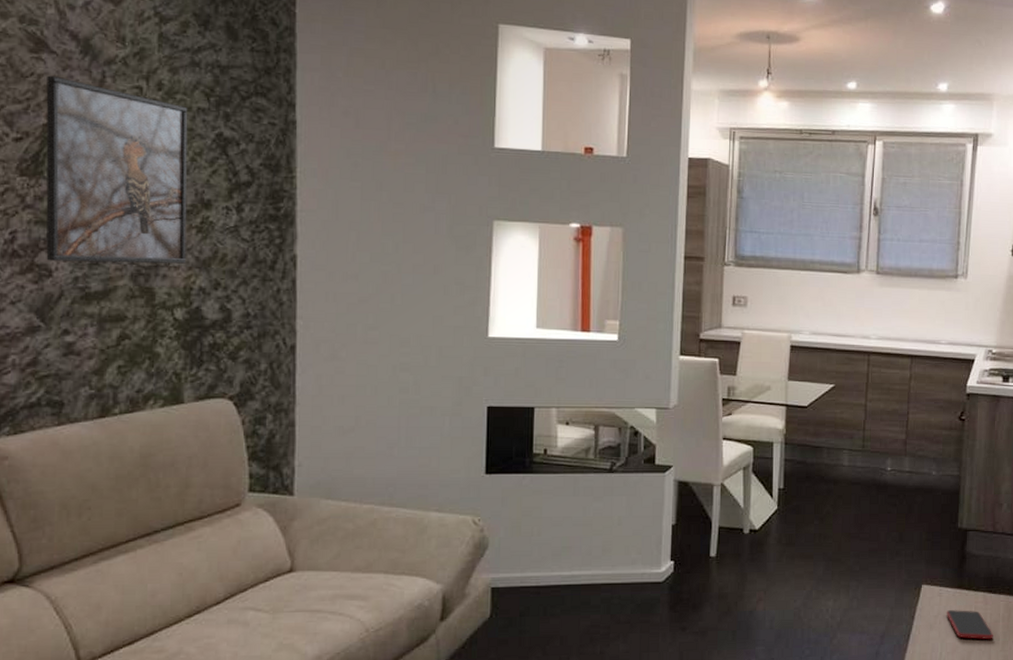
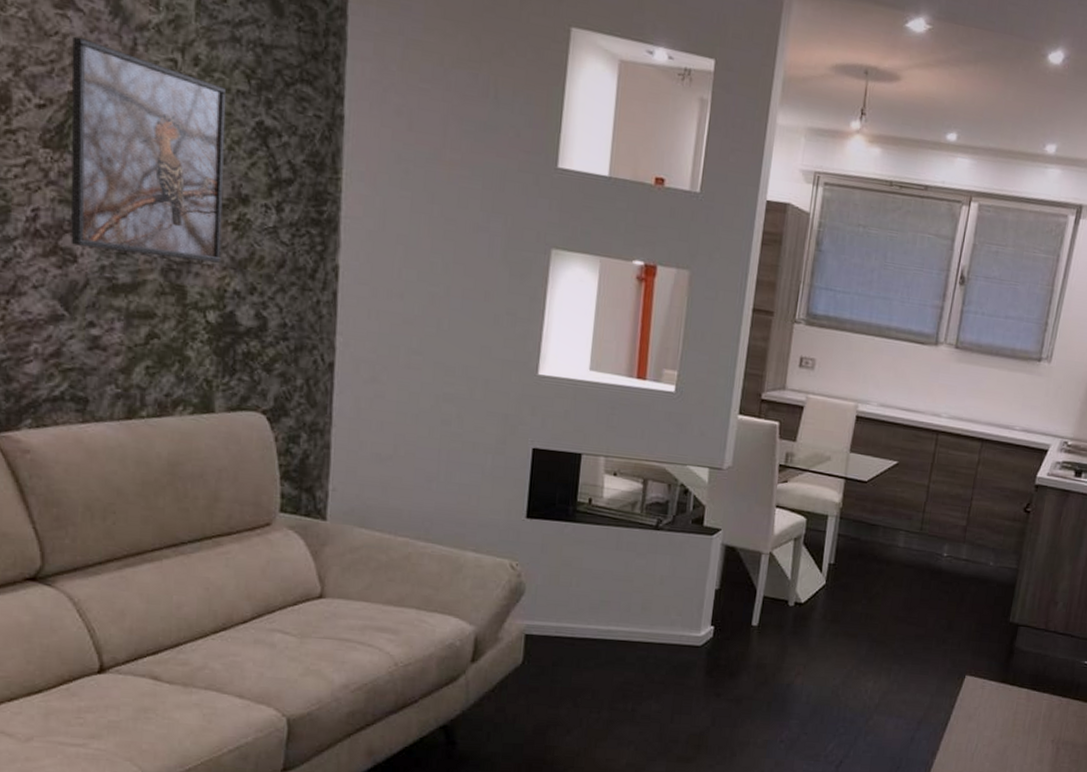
smartphone: present [946,610,993,639] -> none [986,703,1032,736]

